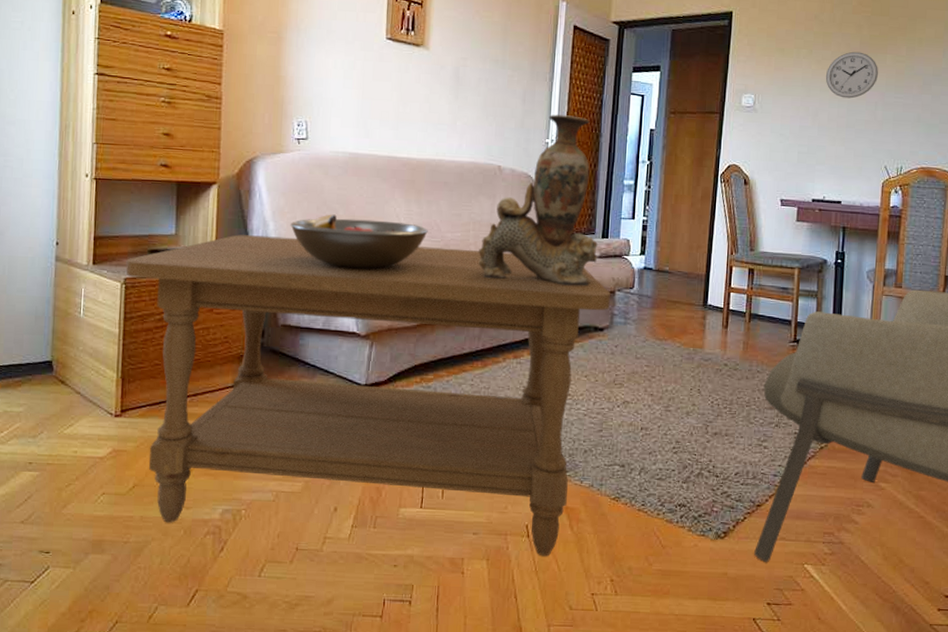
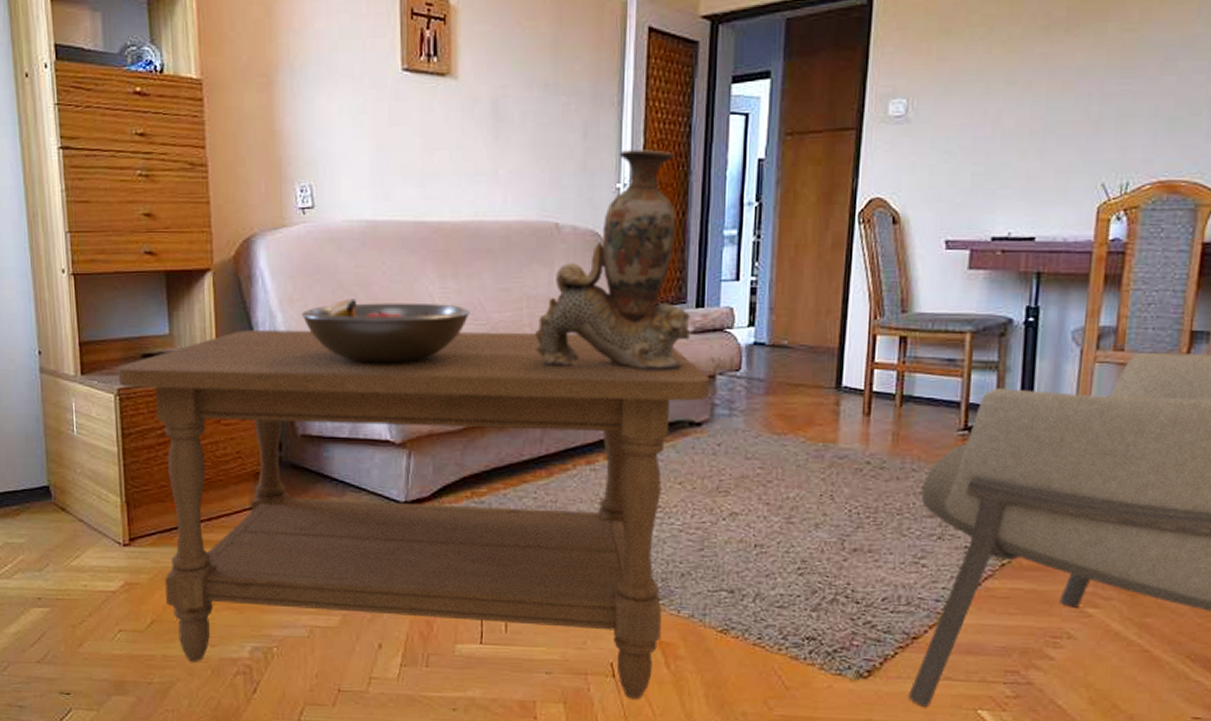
wall clock: present [825,51,879,99] -> none [1012,22,1096,92]

